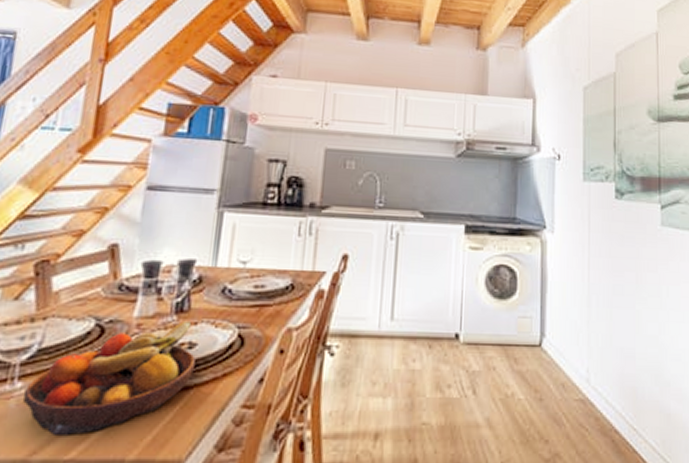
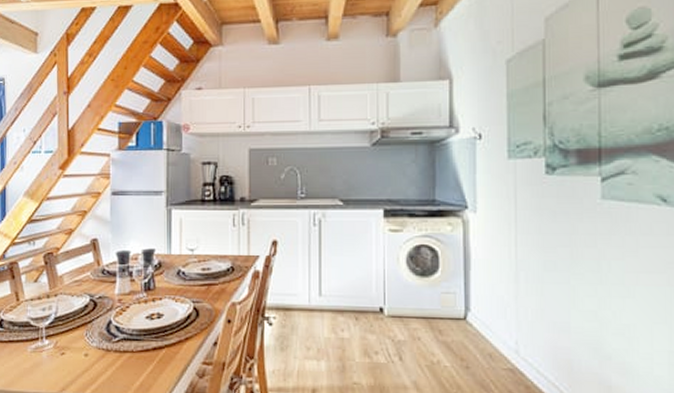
fruit bowl: present [23,320,195,435] -> none [50,296,163,379]

